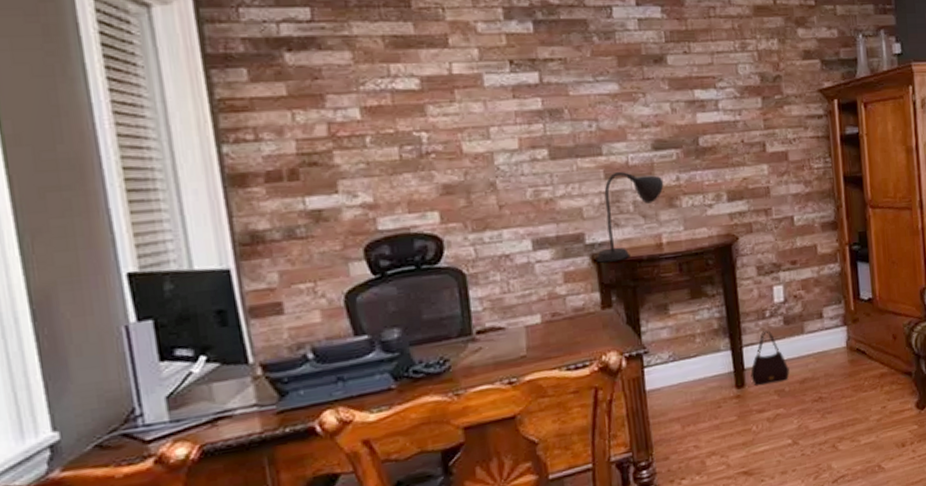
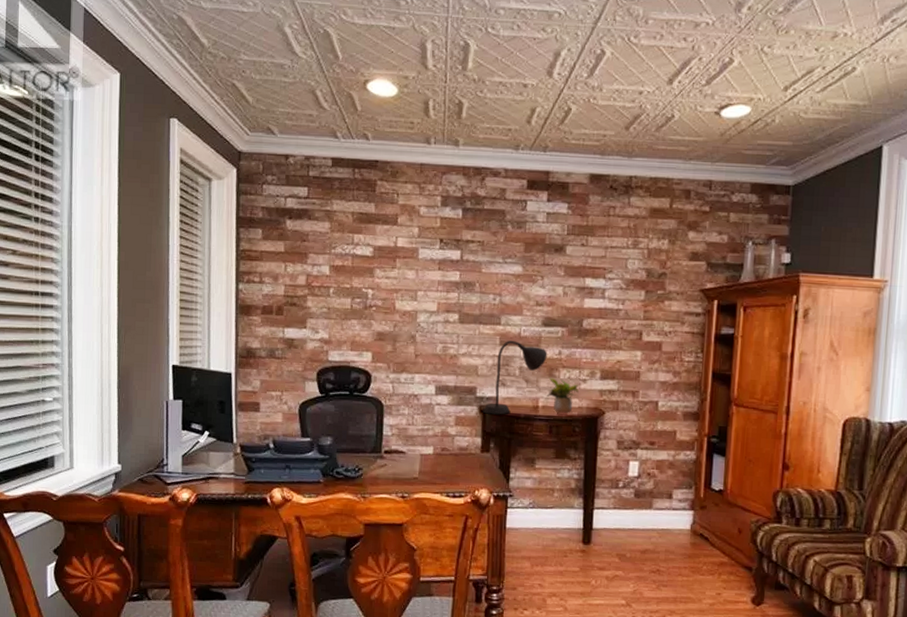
potted plant: none [669,208,706,248] -> present [546,378,579,414]
handbag: present [750,330,790,385] -> none [597,499,633,546]

